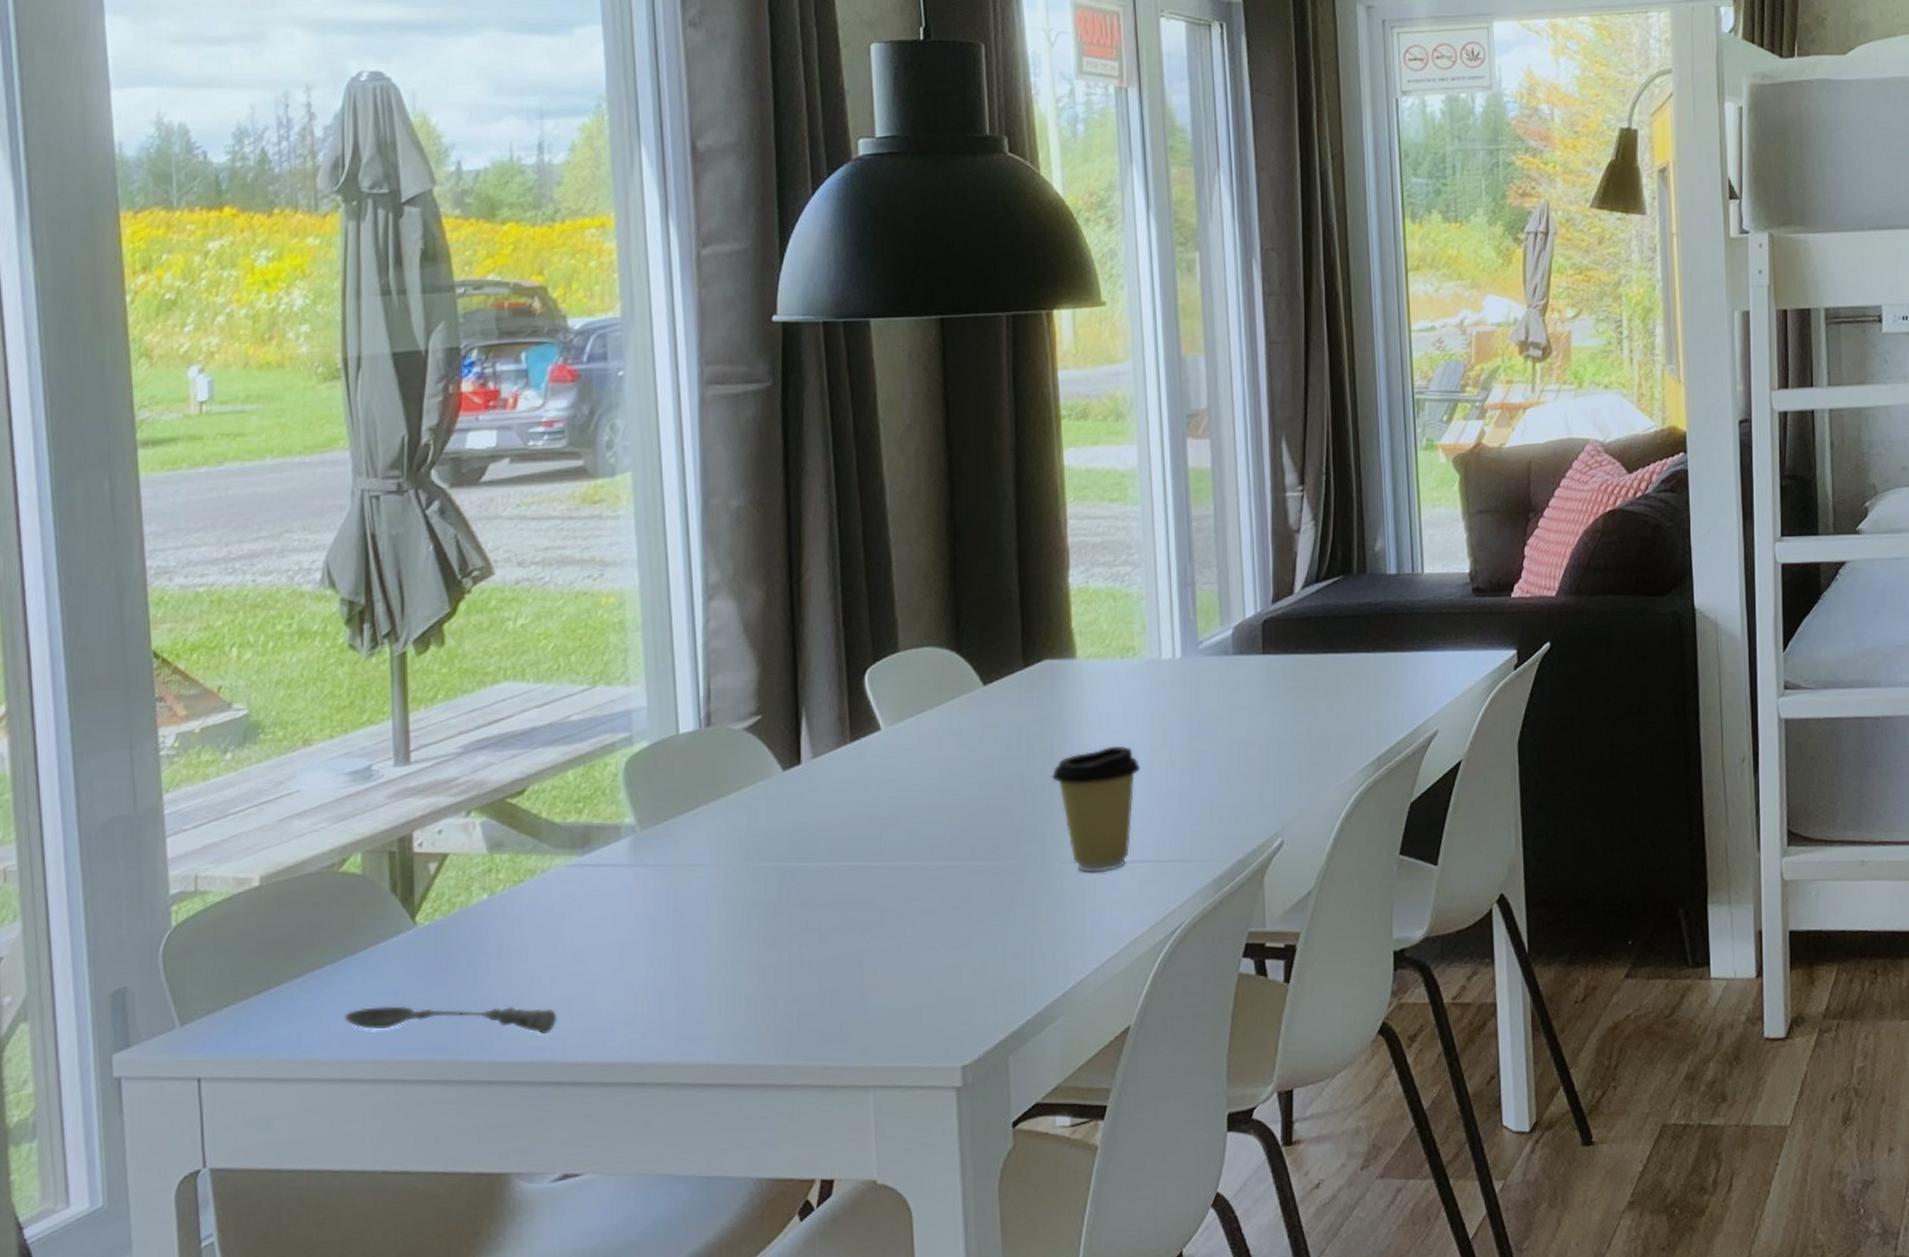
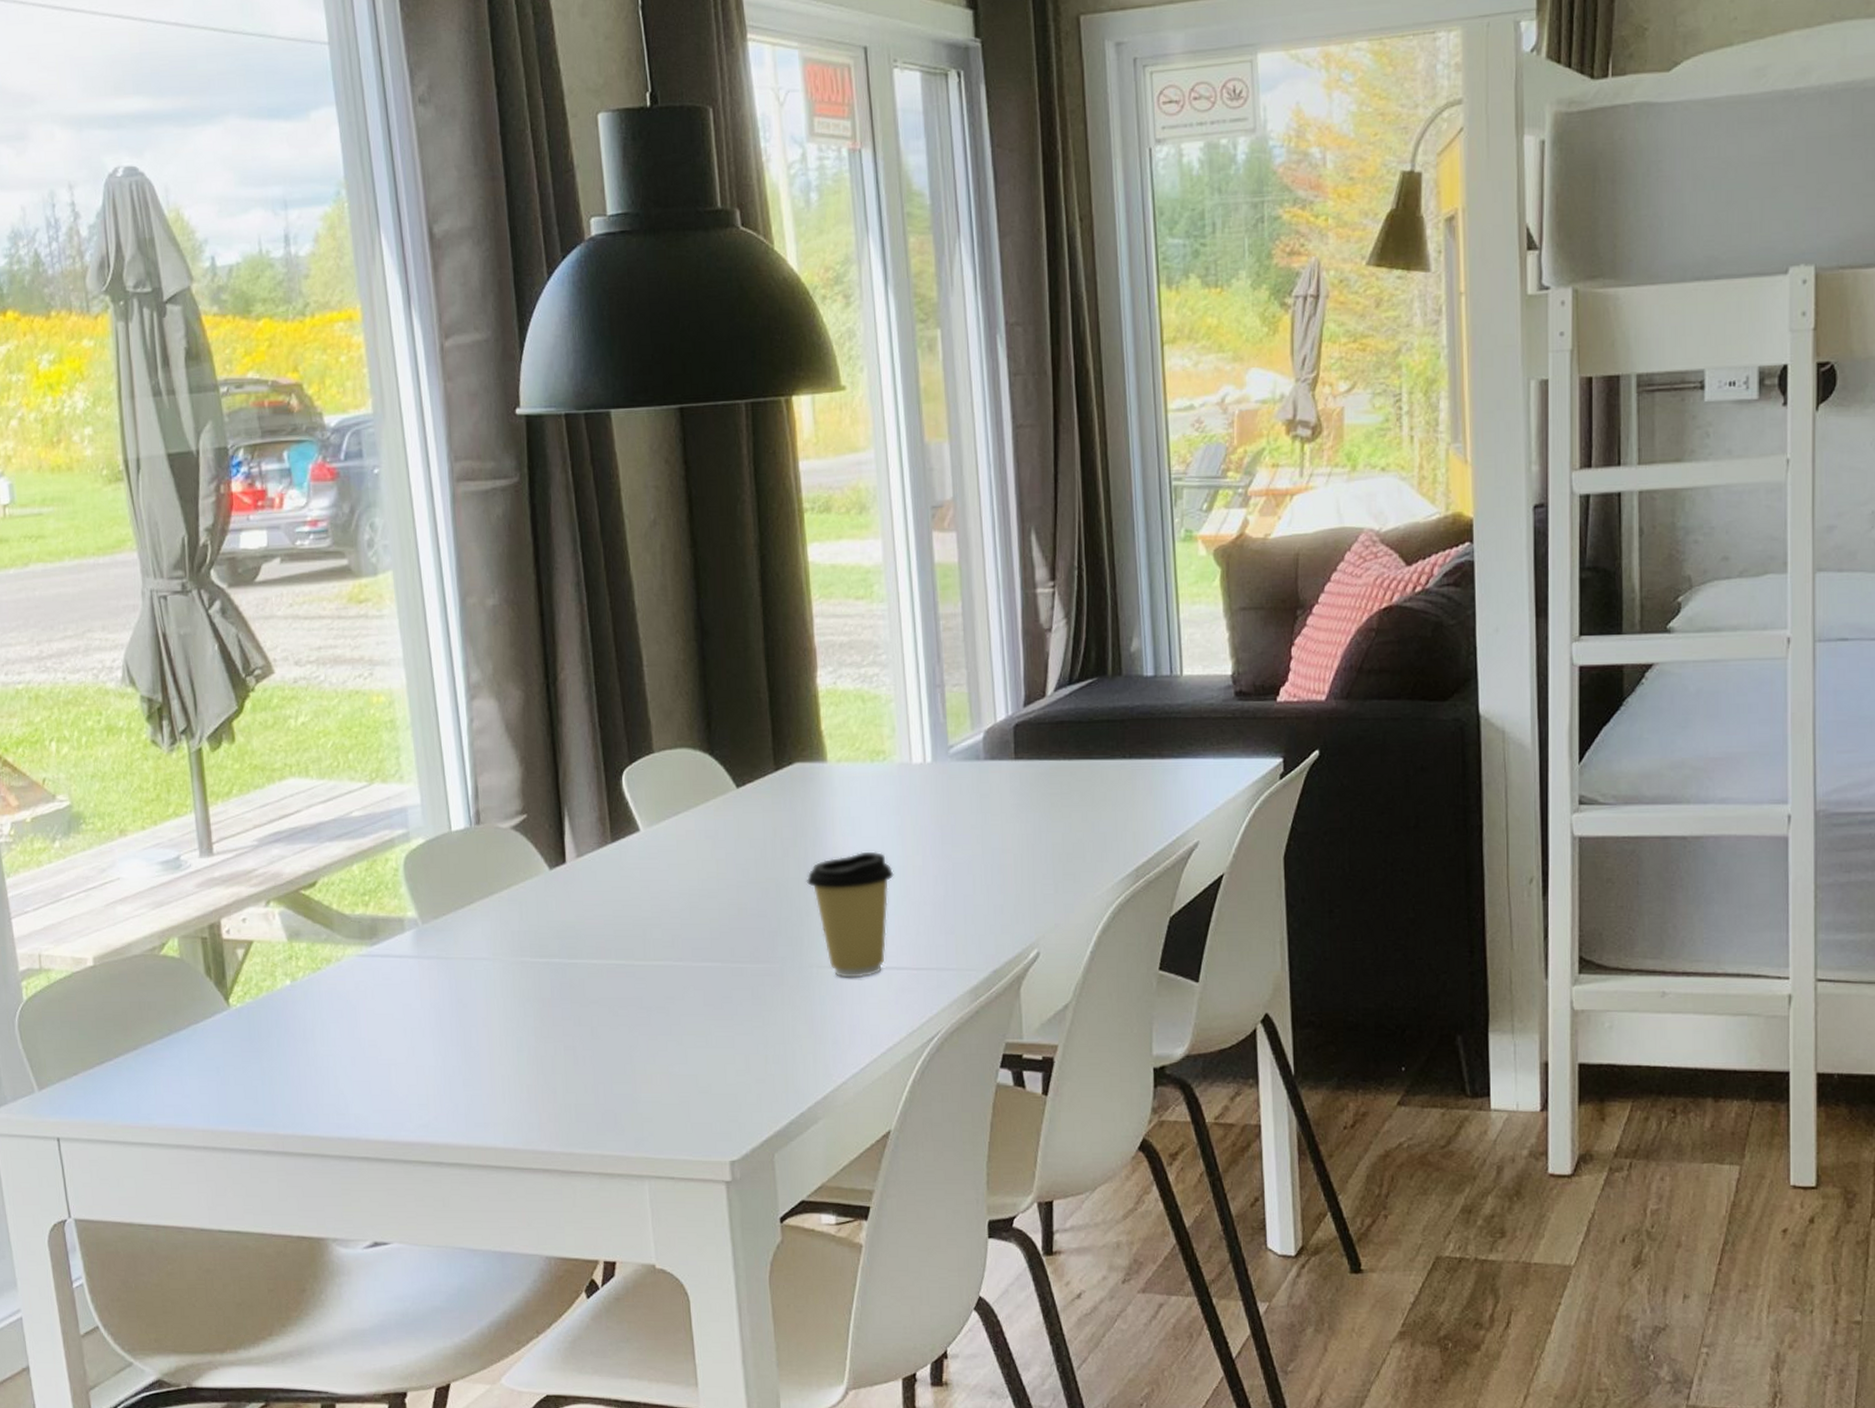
soupspoon: present [343,1006,557,1035] -> none [174,1081,359,1113]

